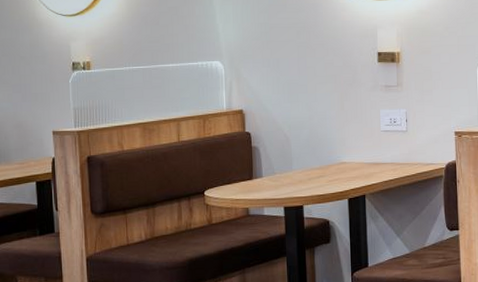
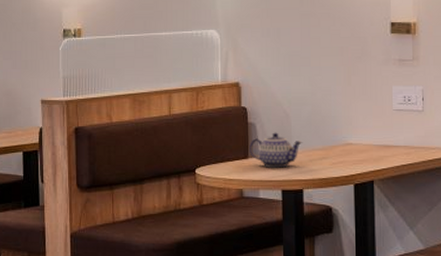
teapot: none [254,154,302,187] -> present [249,132,303,168]

